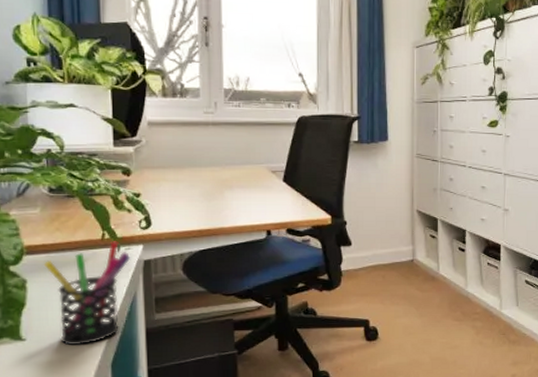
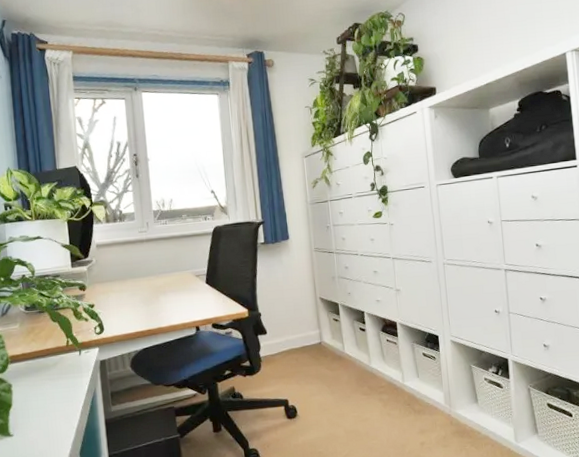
pen holder: present [43,241,131,345] -> none [23,346,90,438]

